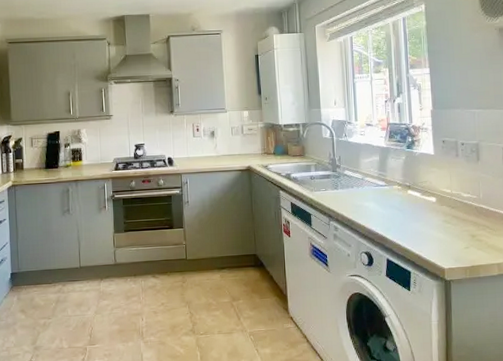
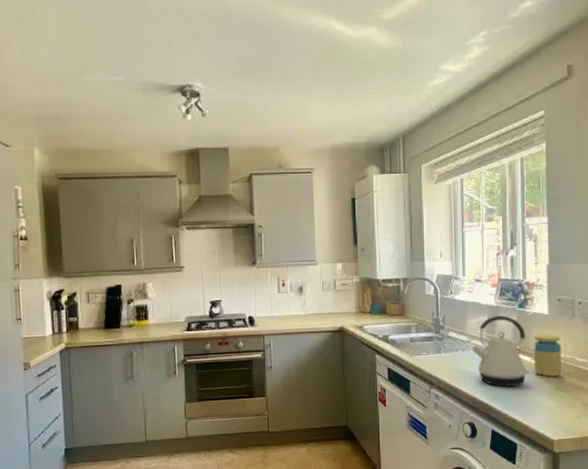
kettle: none [365,155,420,220] -> present [471,315,530,387]
jar: none [422,172,450,211] -> present [533,334,562,377]

